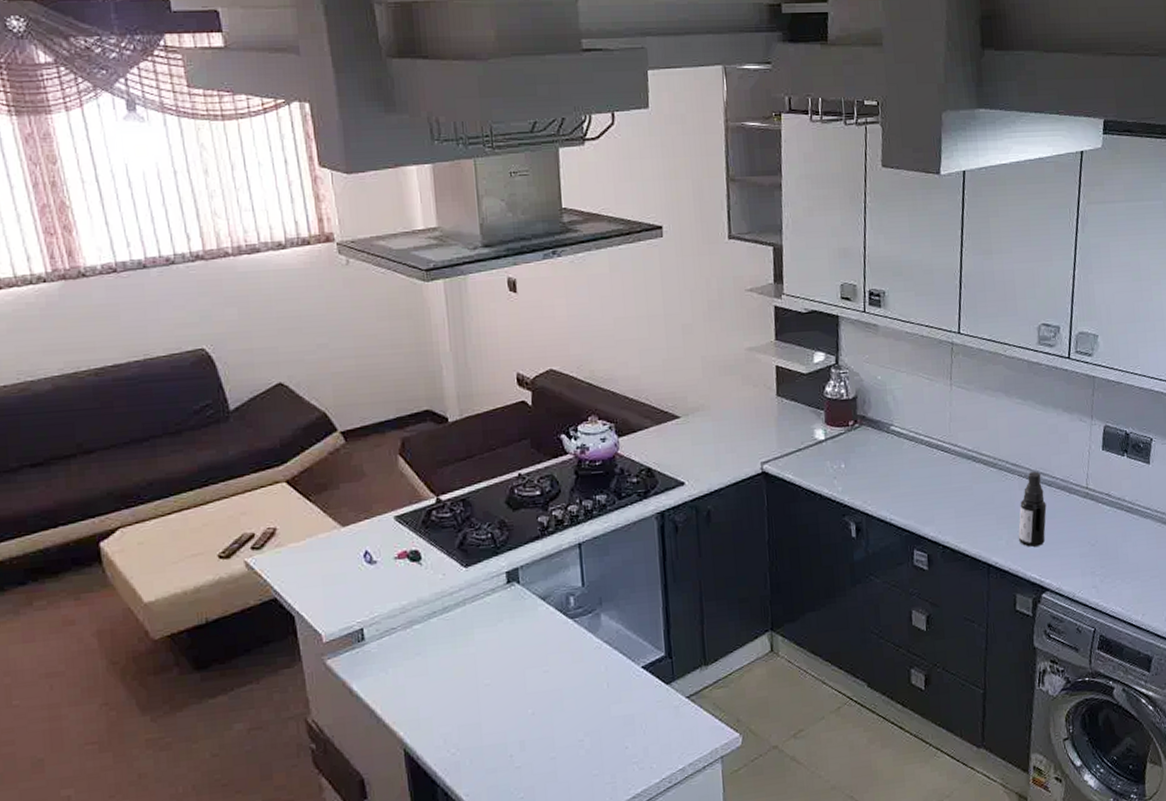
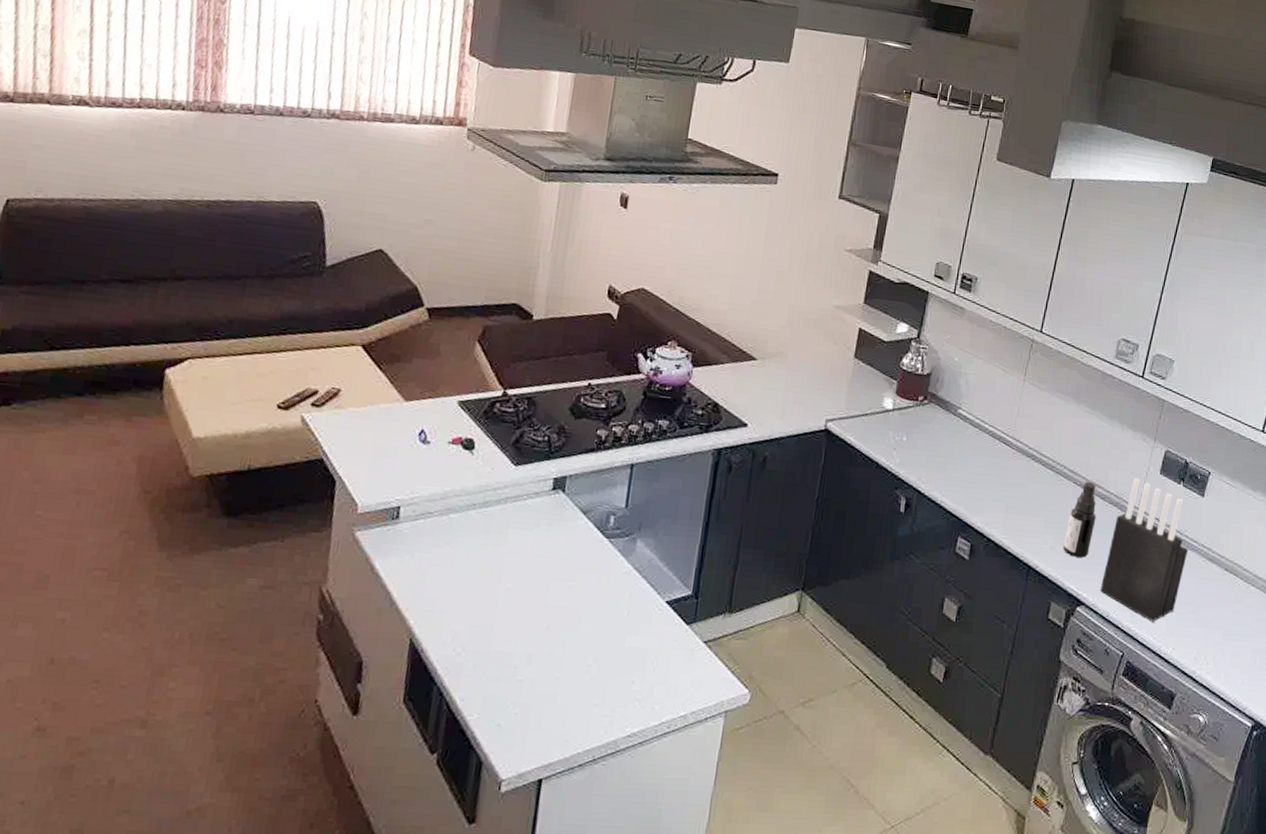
knife block: none [1062,458,1143,594] -> present [1100,477,1189,622]

